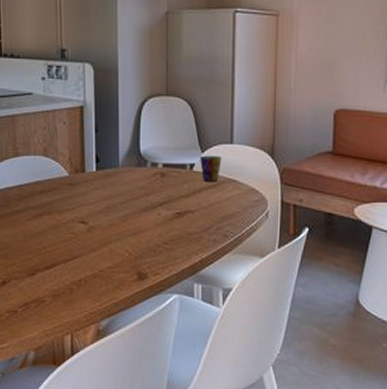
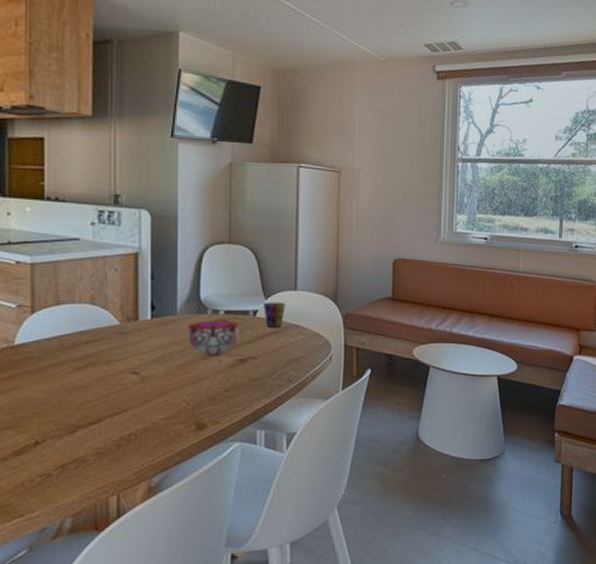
decorative bowl: none [128,173,177,208] -> present [187,320,239,355]

